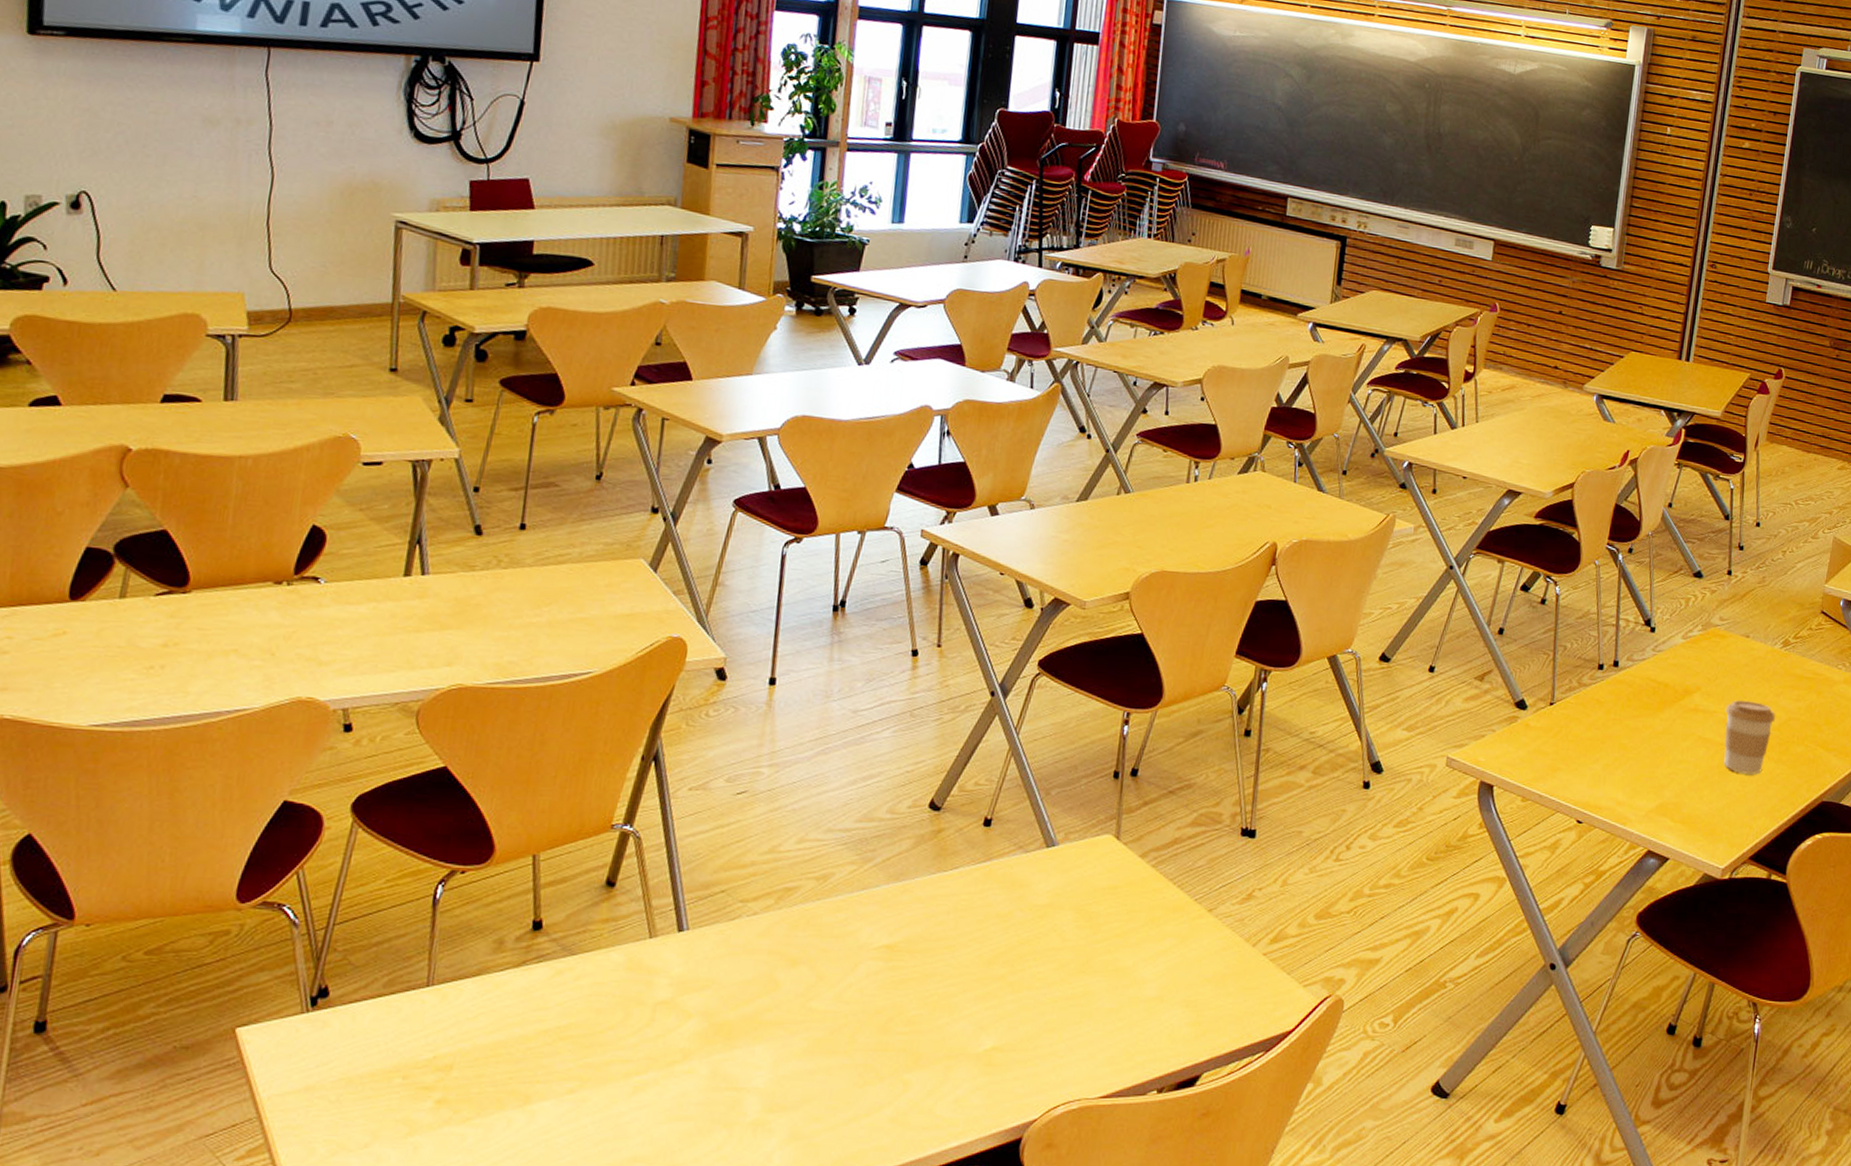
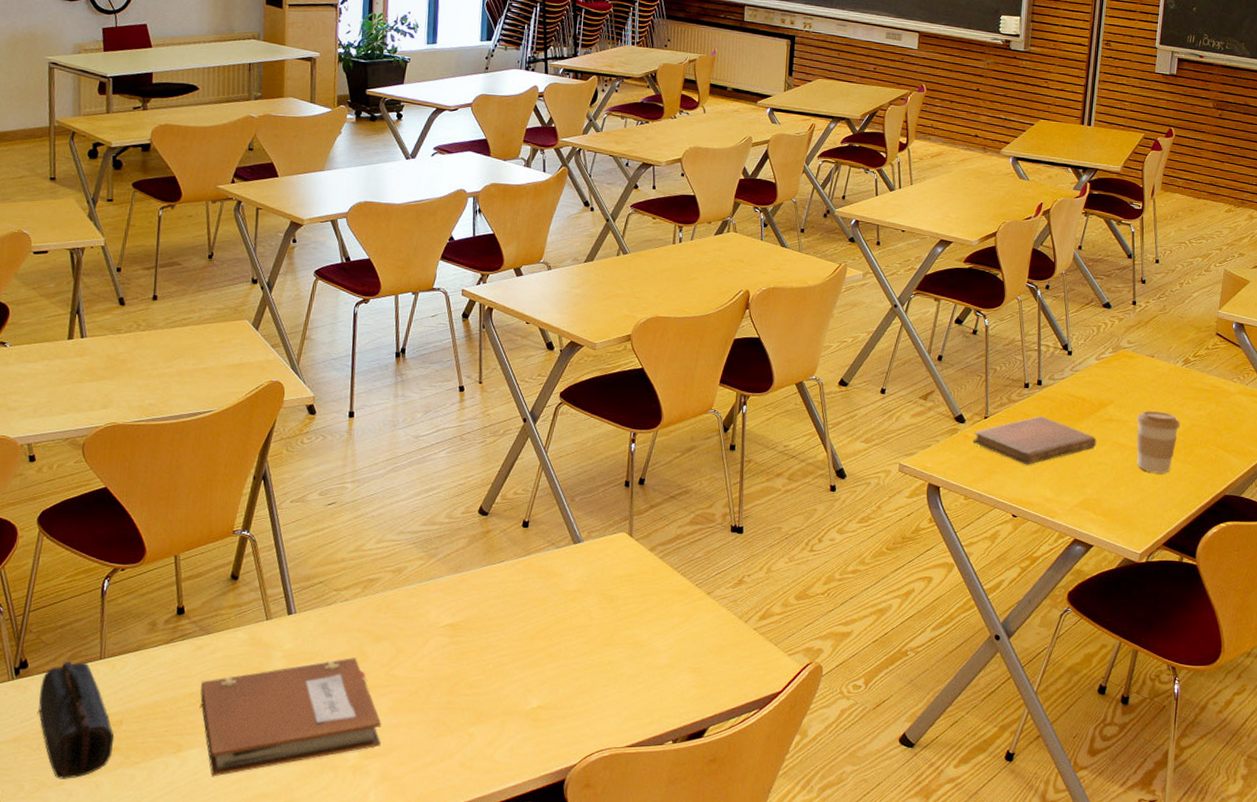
pencil case: none [340,988,441,1140] -> present [38,660,115,779]
notebook: none [558,986,793,1137] -> present [200,658,382,777]
notebook: none [1534,704,1679,762] -> present [972,416,1097,466]

